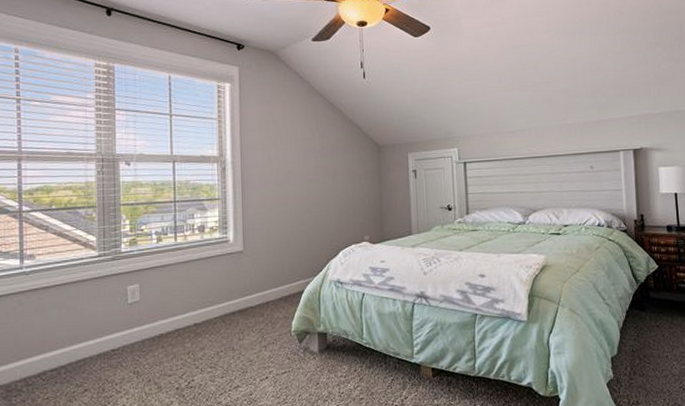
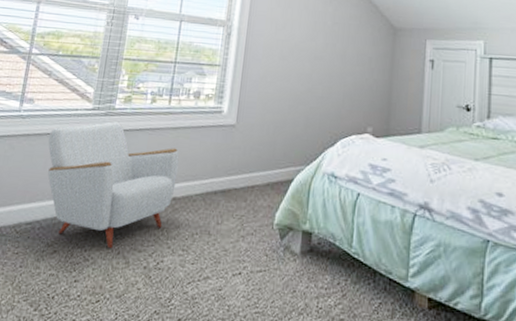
armchair: none [58,264,194,379] -> present [47,121,180,249]

